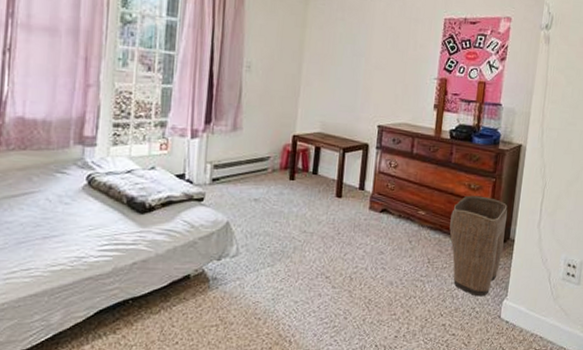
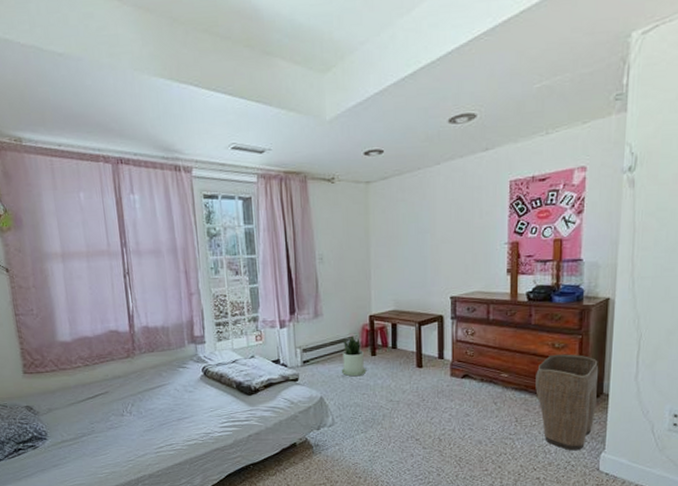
planter: none [254,155,283,202] -> present [341,335,367,377]

